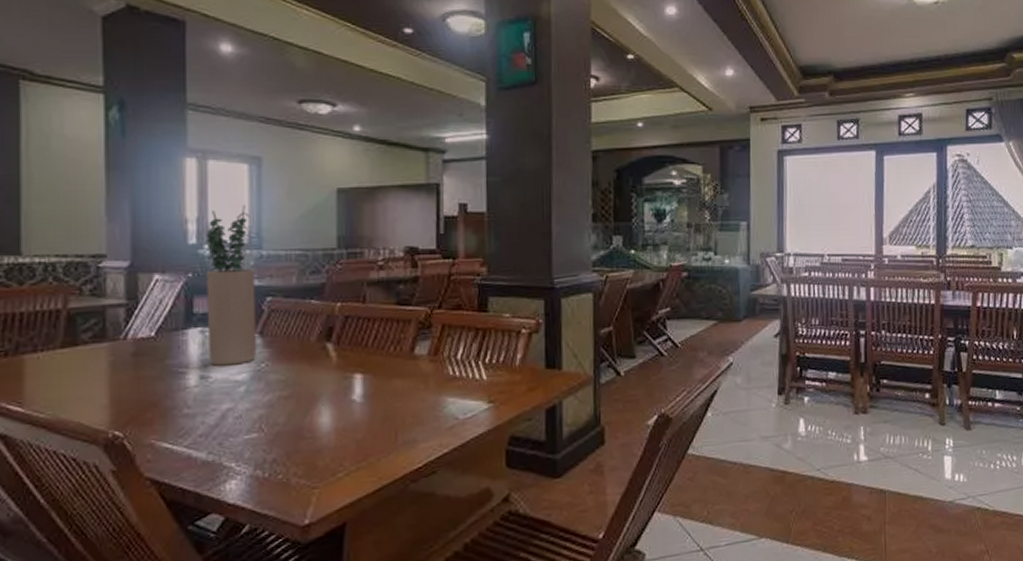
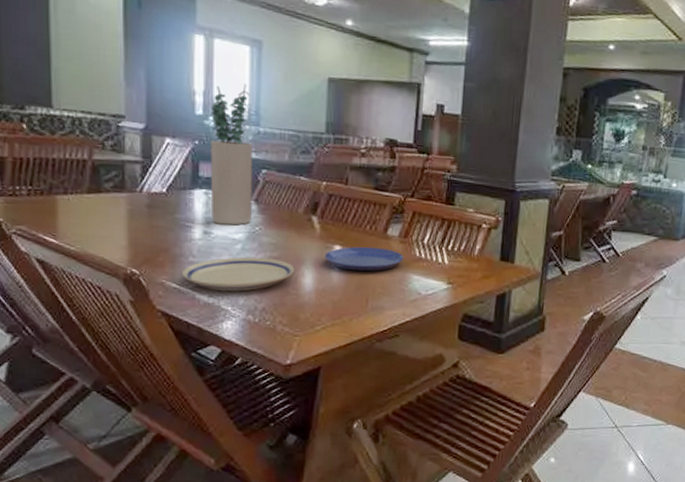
plate: none [174,398,310,446] -> present [181,256,295,292]
plate: none [343,371,435,401] -> present [324,246,404,272]

